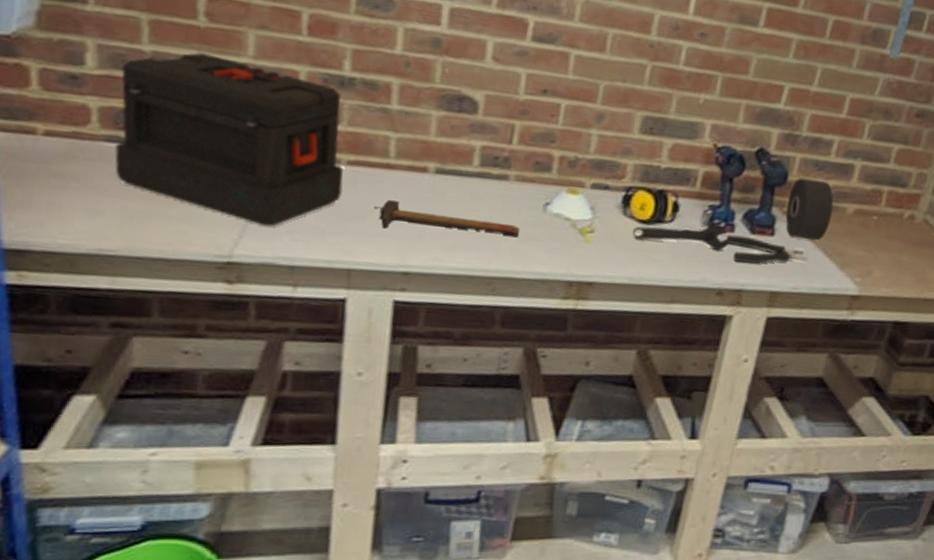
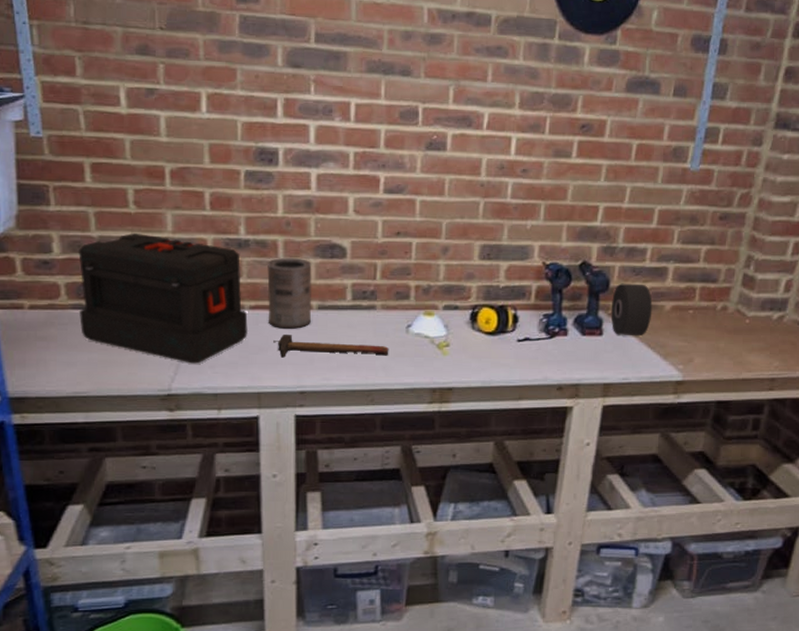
paint can: none [371,104,433,195] -> present [267,257,312,329]
wrench: present [632,223,730,251] -> none [480,329,564,353]
pliers: present [726,234,808,263] -> none [561,337,634,360]

